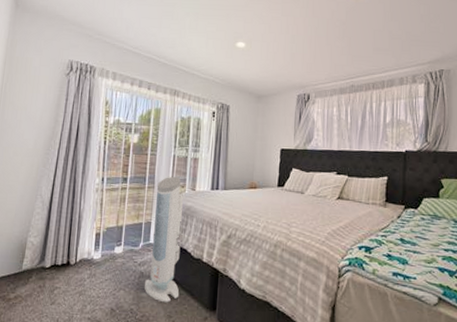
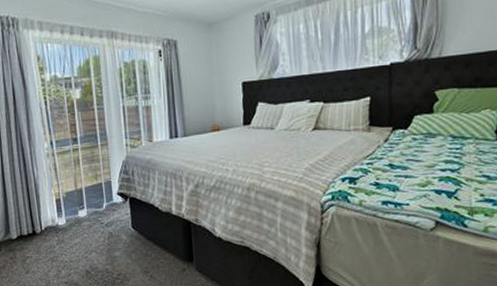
air purifier: present [144,176,184,303] -> none [110,129,153,260]

